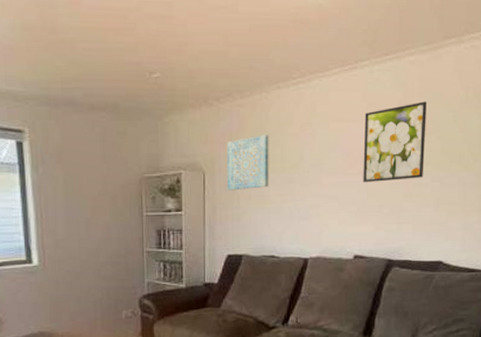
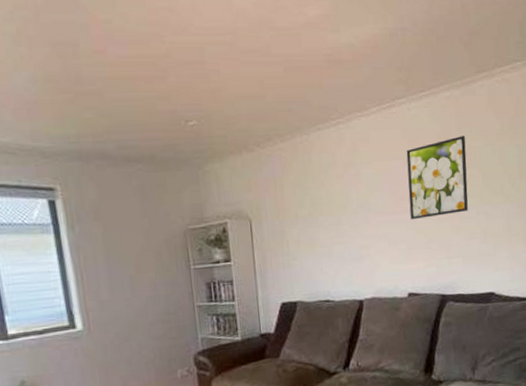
wall art: present [227,134,269,191] -> none [271,177,318,237]

